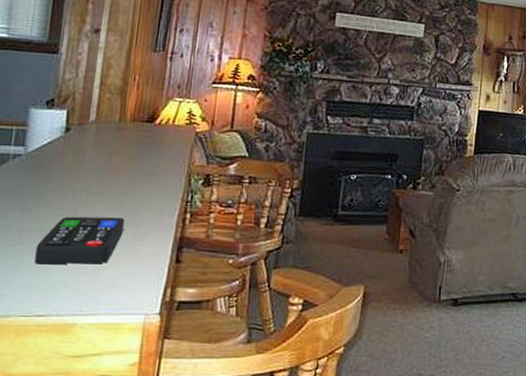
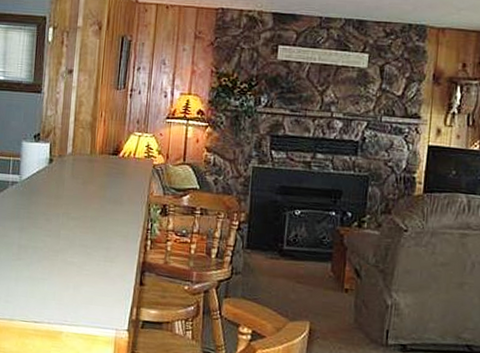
remote control: present [34,216,125,265] -> none [30,237,98,281]

